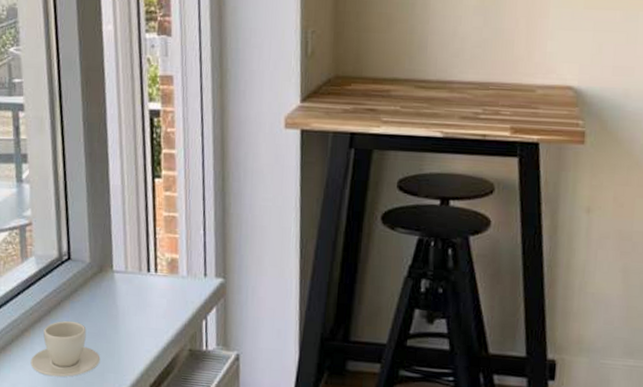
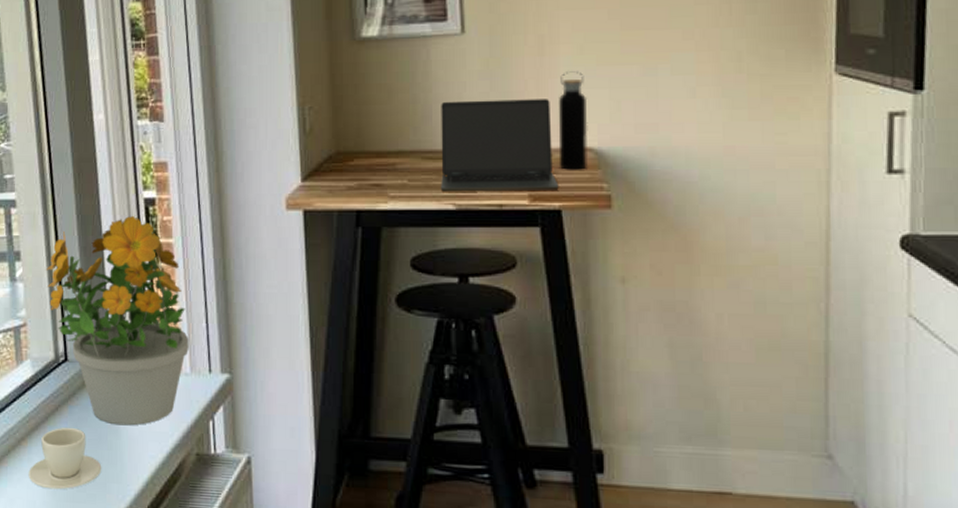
flowerpot: none [51,125,187,322] -> present [45,215,189,426]
laptop: none [429,34,539,125] -> present [440,99,559,192]
water bottle: none [540,12,573,106] -> present [558,71,588,170]

